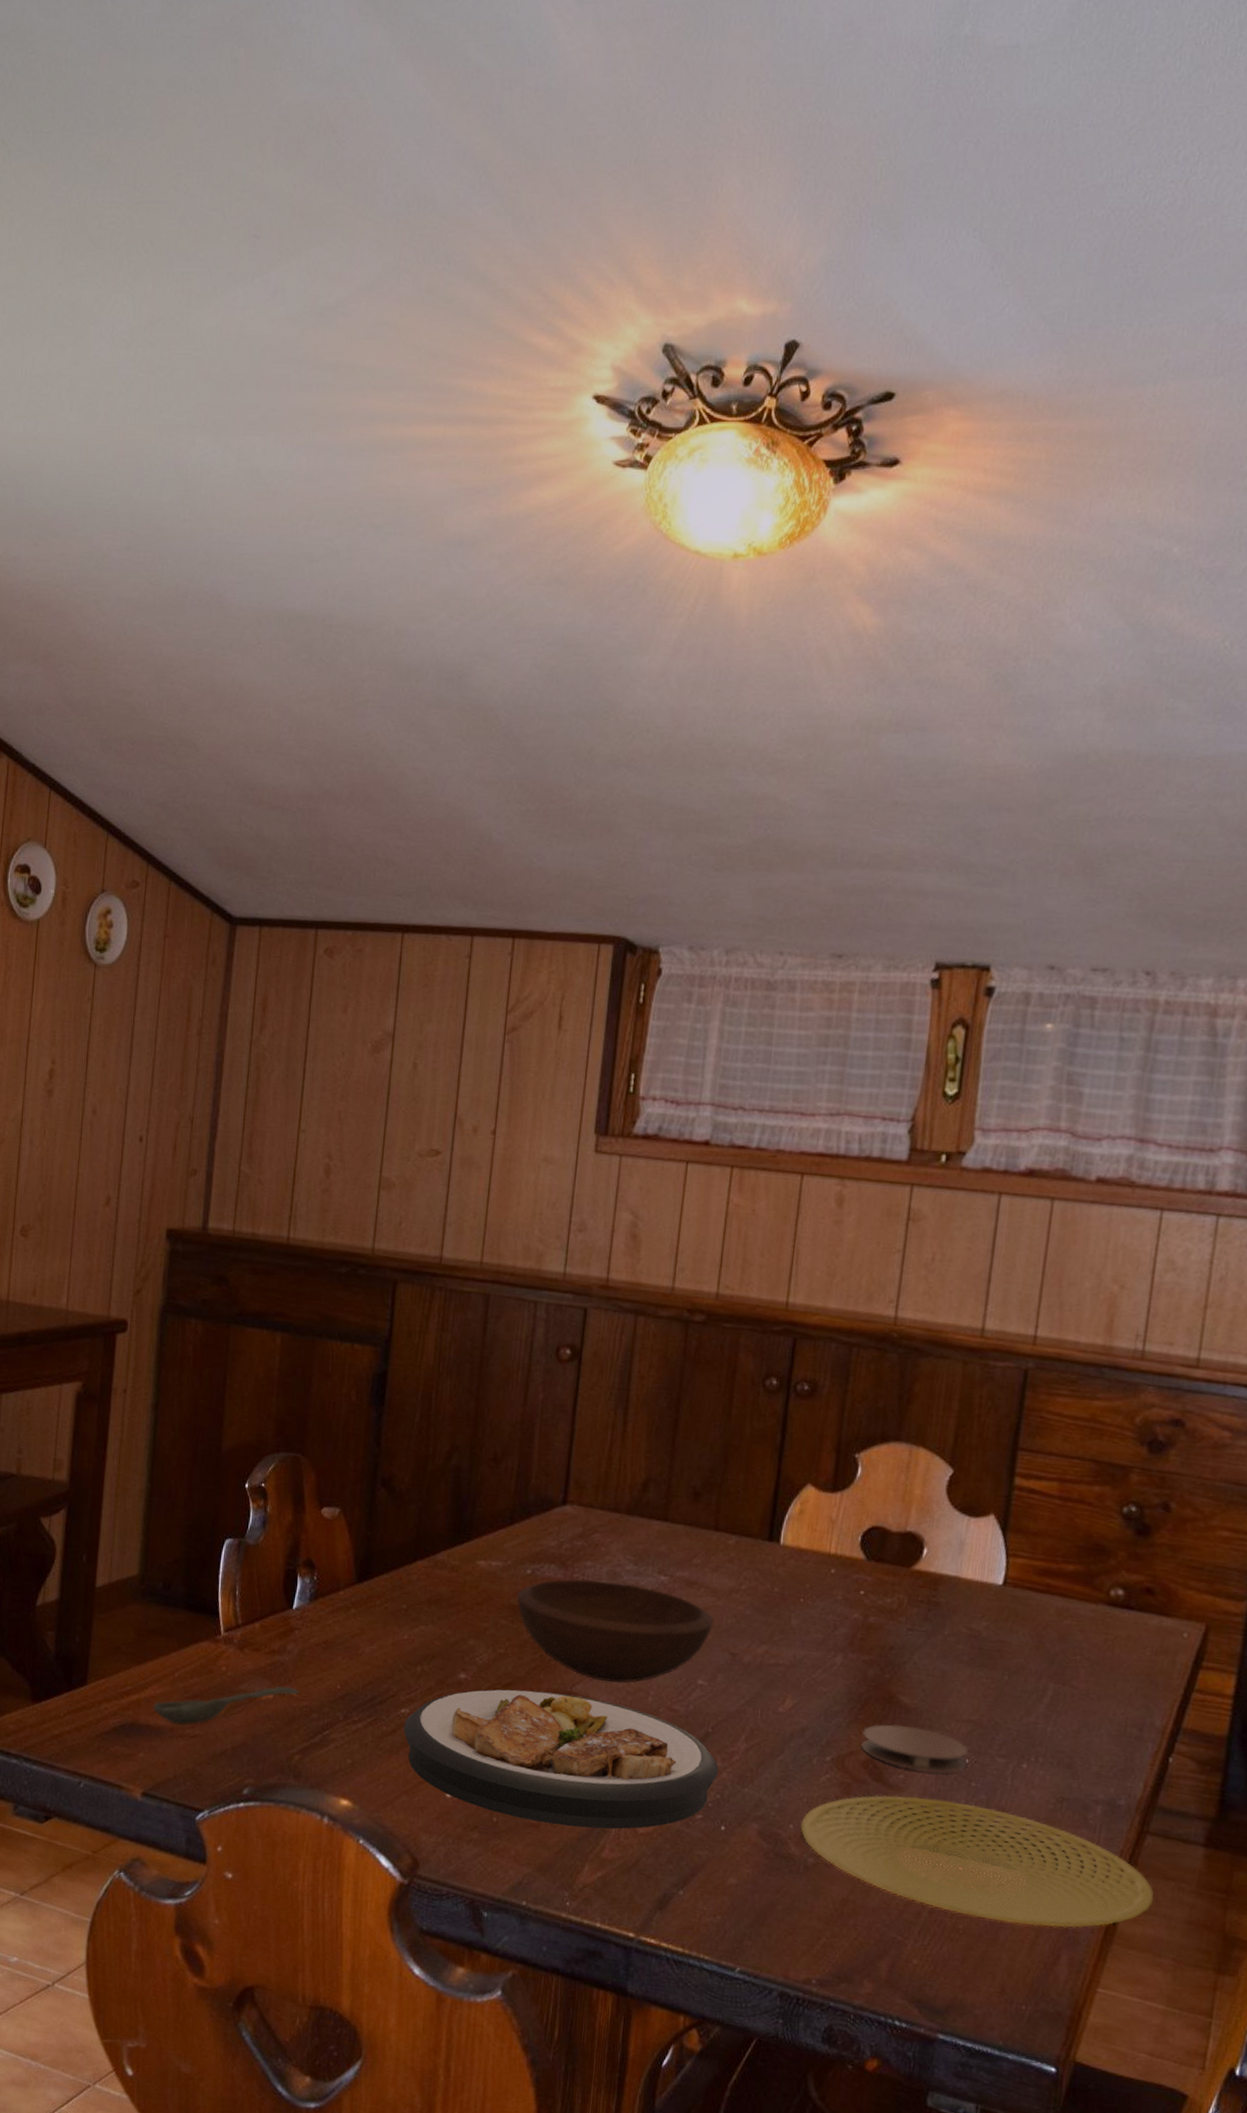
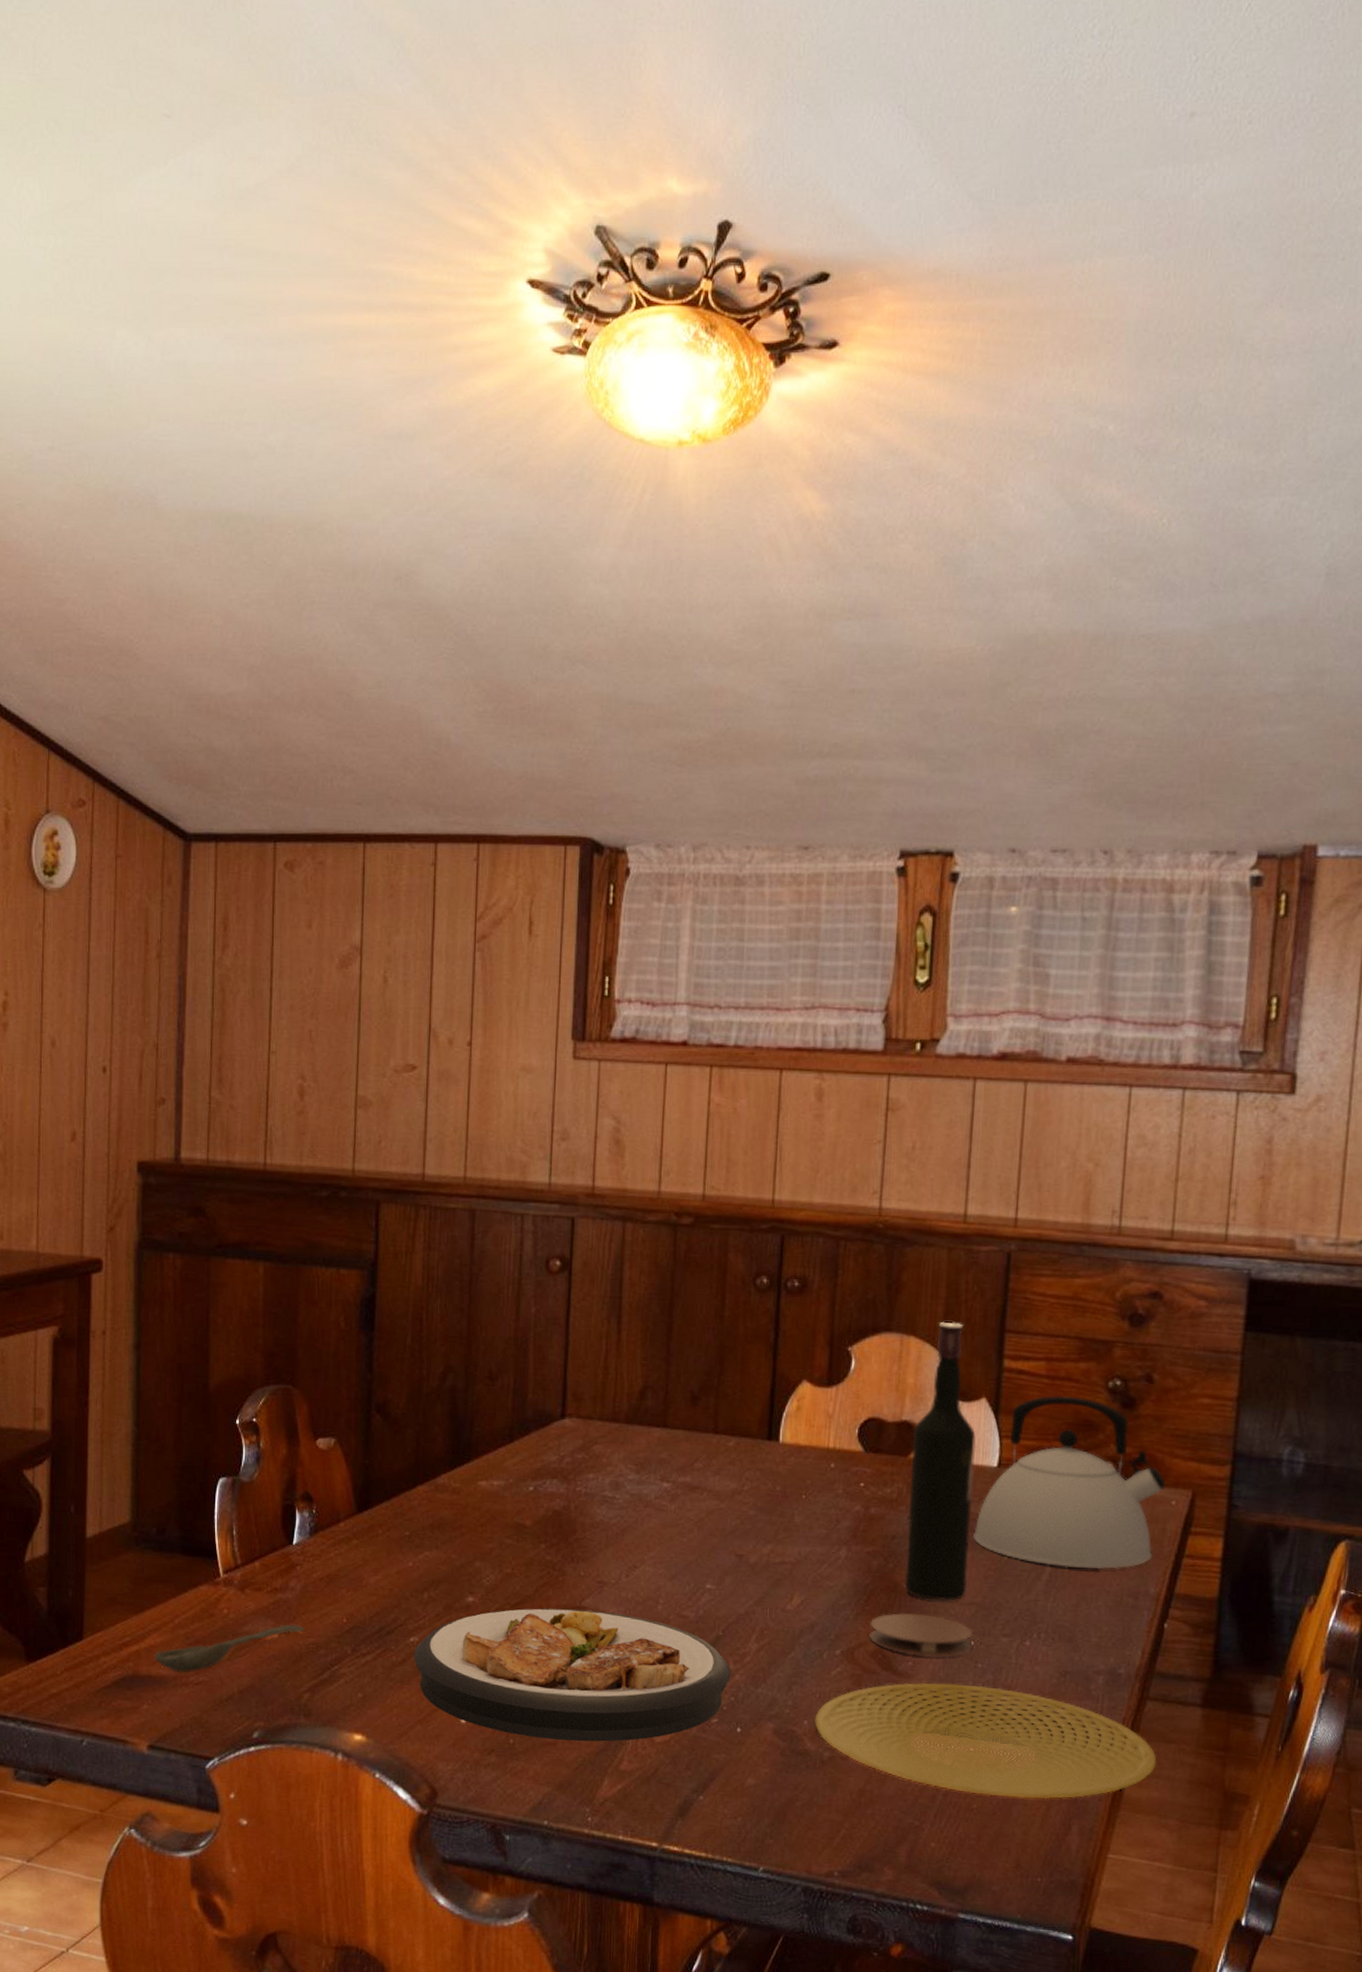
bowl: present [516,1579,714,1683] -> none [520,1492,719,1594]
wine bottle: none [900,1435,982,1716] -> present [904,1321,976,1601]
kettle: none [974,1516,1178,1698] -> present [973,1395,1166,1569]

